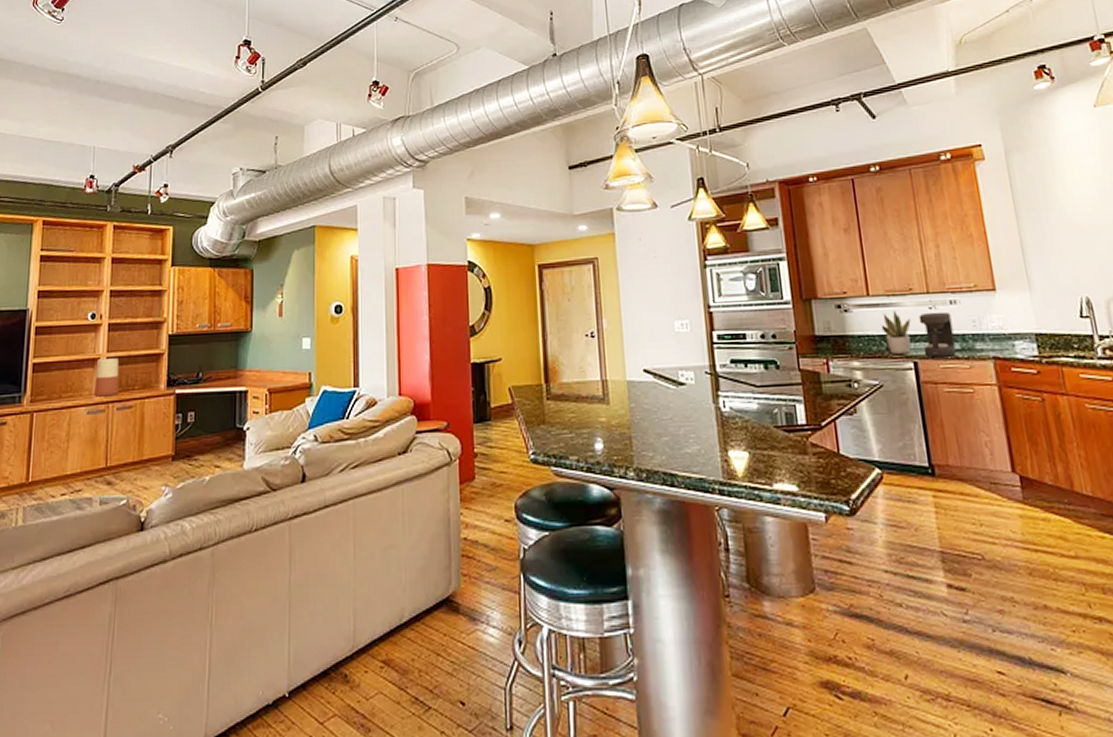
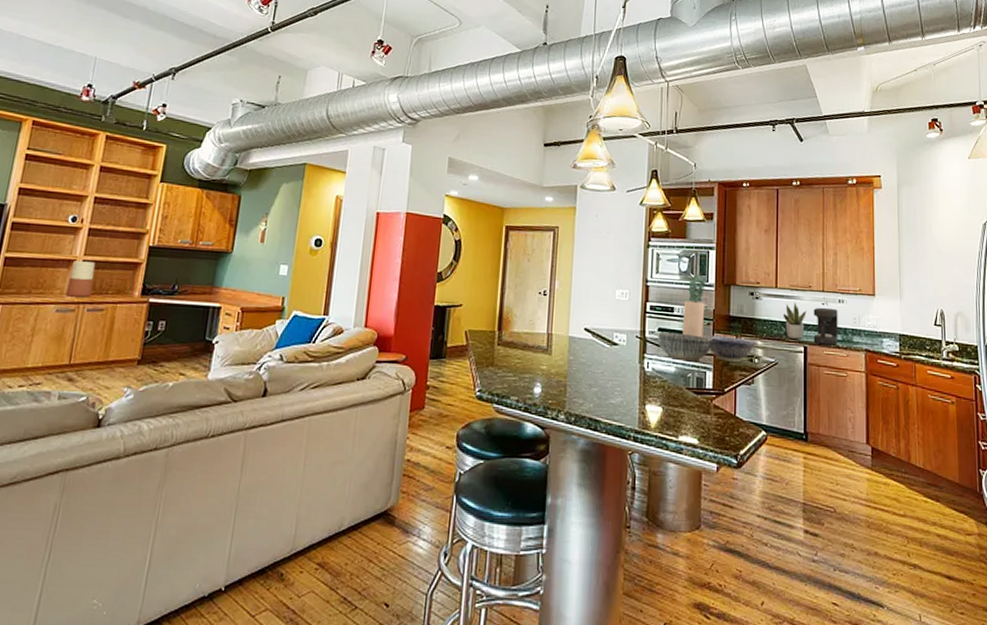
bowl: none [729,362,799,394] -> present [657,331,713,361]
vase: none [757,288,786,365] -> present [683,271,706,337]
decorative bowl: none [784,360,856,390] -> present [702,334,758,362]

